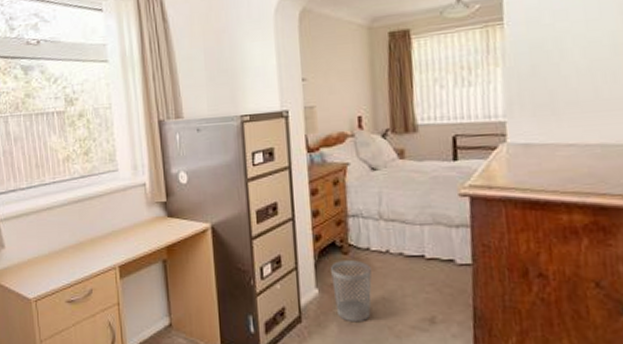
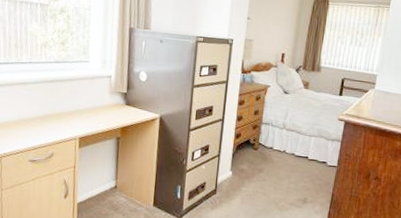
wastebasket: present [331,260,372,323] -> none [242,154,271,198]

